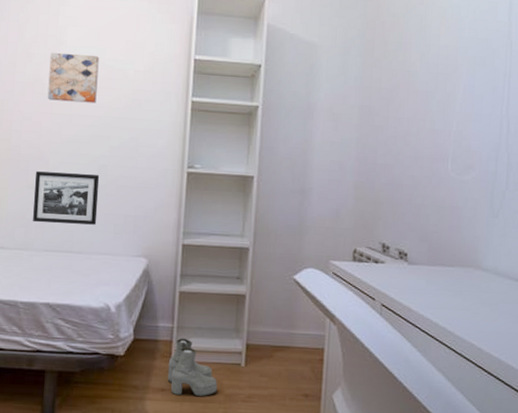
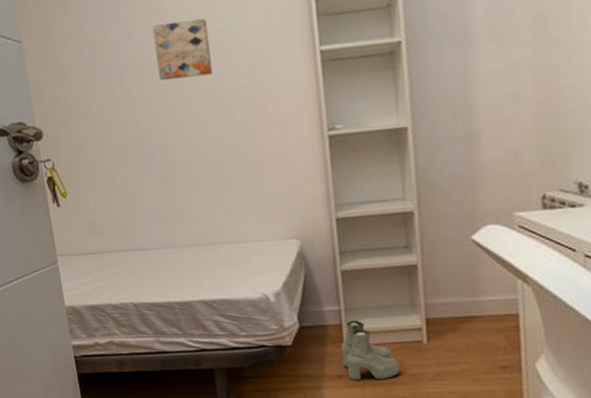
picture frame: present [33,171,100,225] -> none [163,156,238,218]

